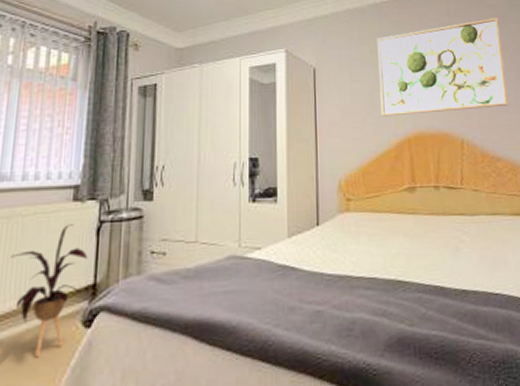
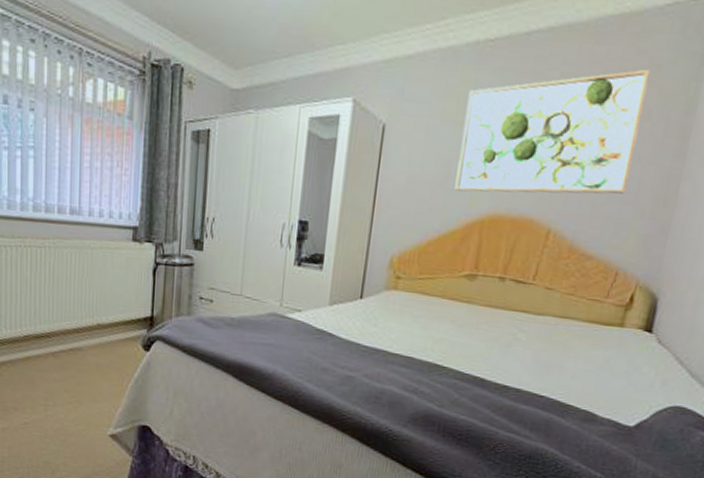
house plant: present [11,224,88,358] -> none [84,261,146,366]

